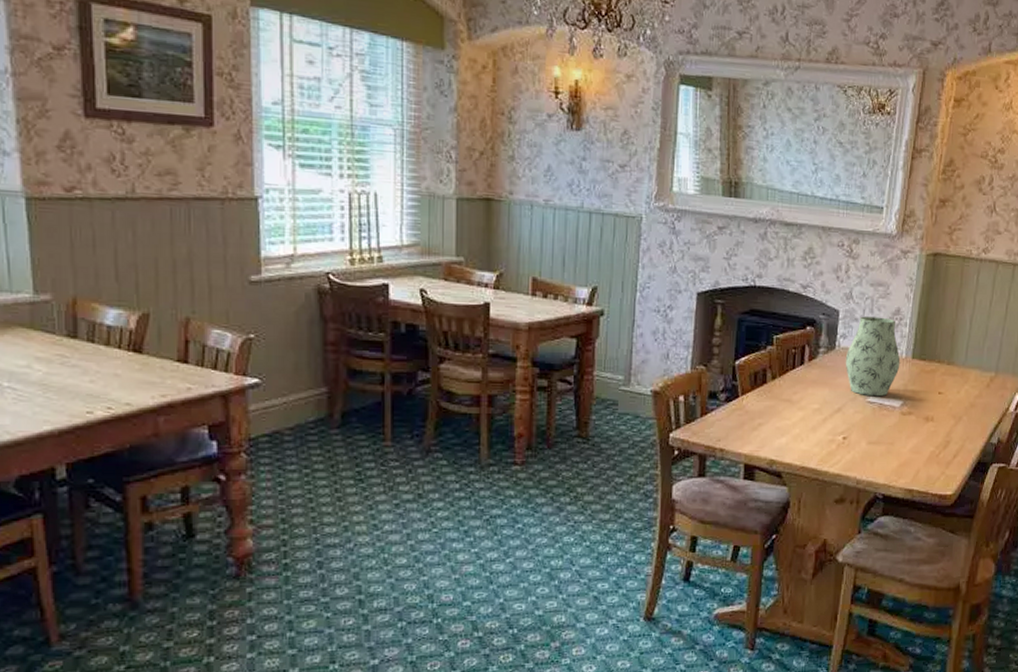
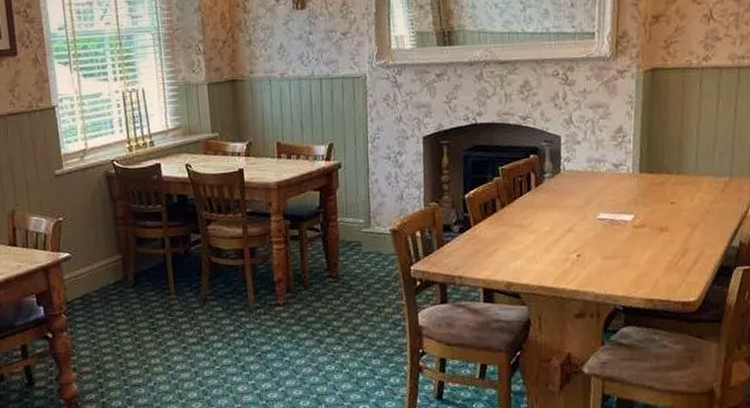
vase: present [845,316,901,396] -> none [571,137,628,213]

